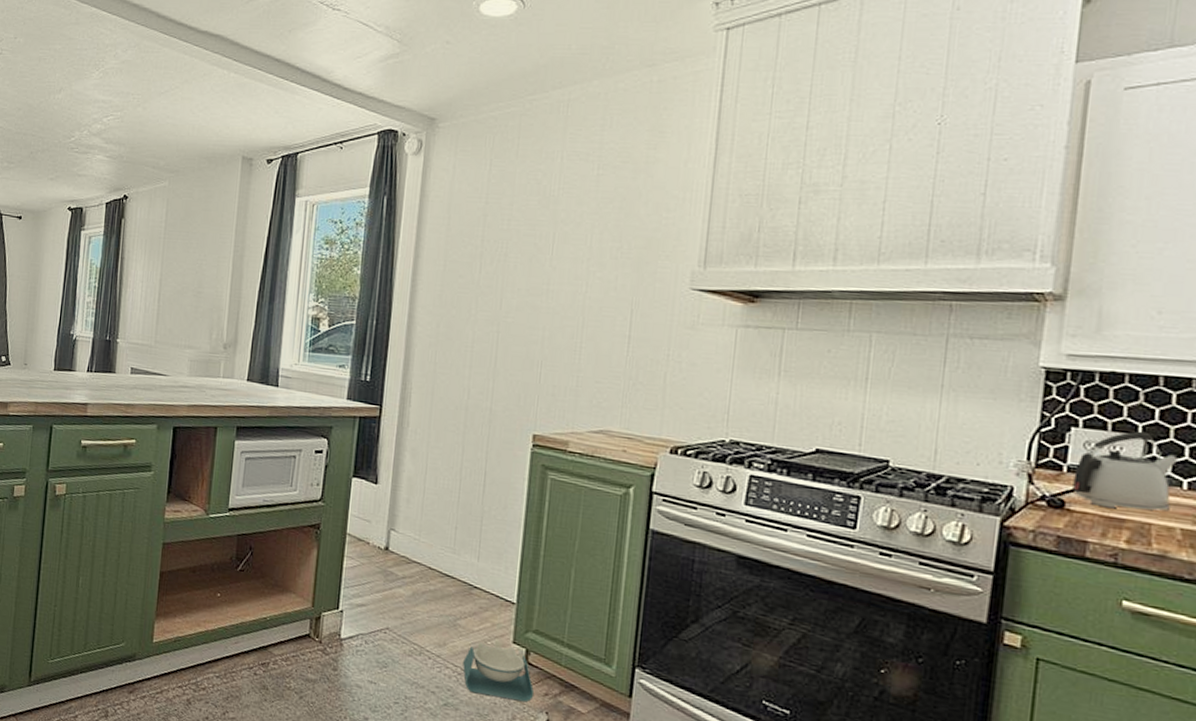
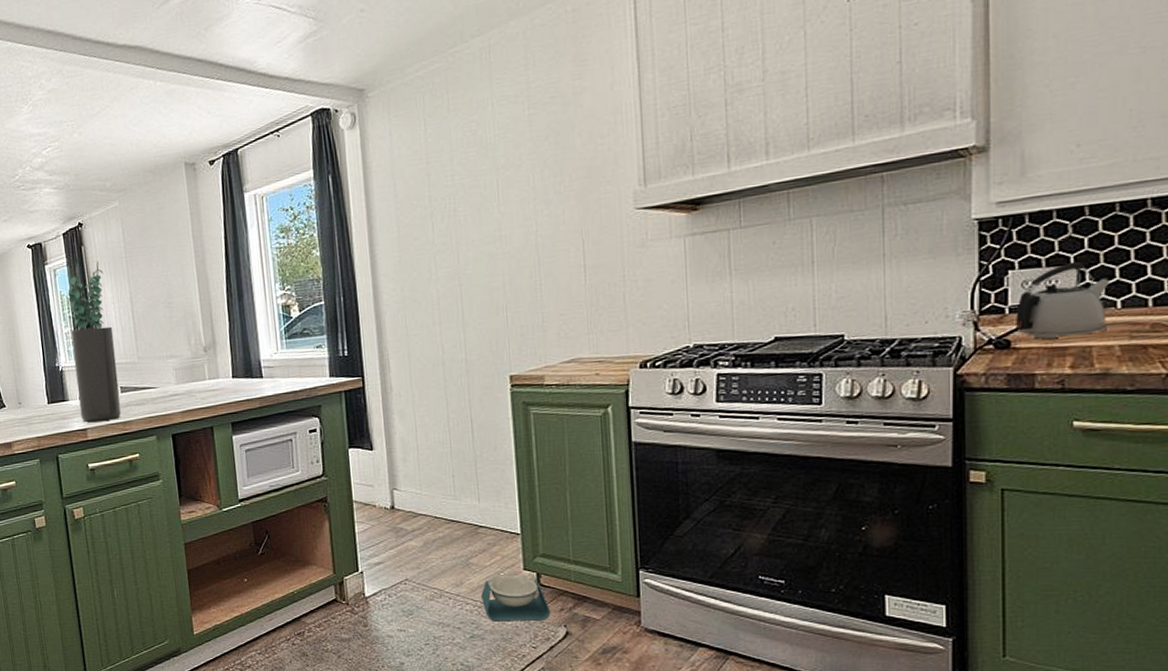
vase: none [84,237,139,400] -> present [68,262,122,423]

